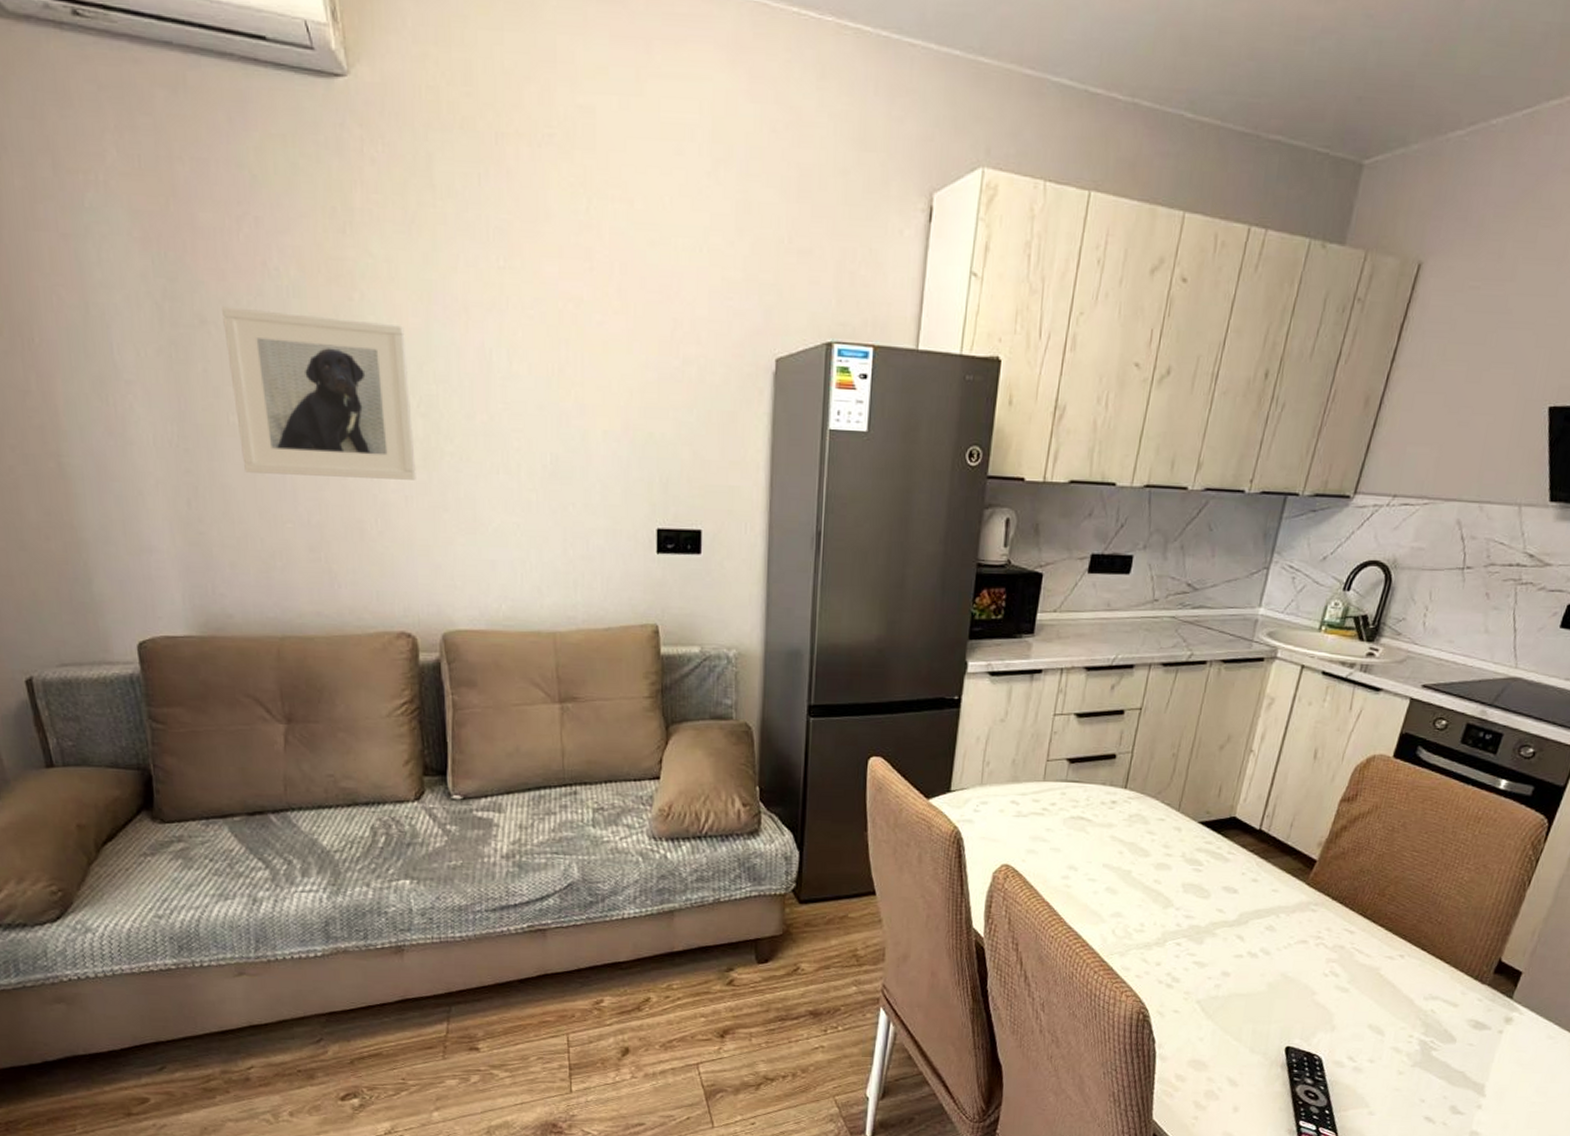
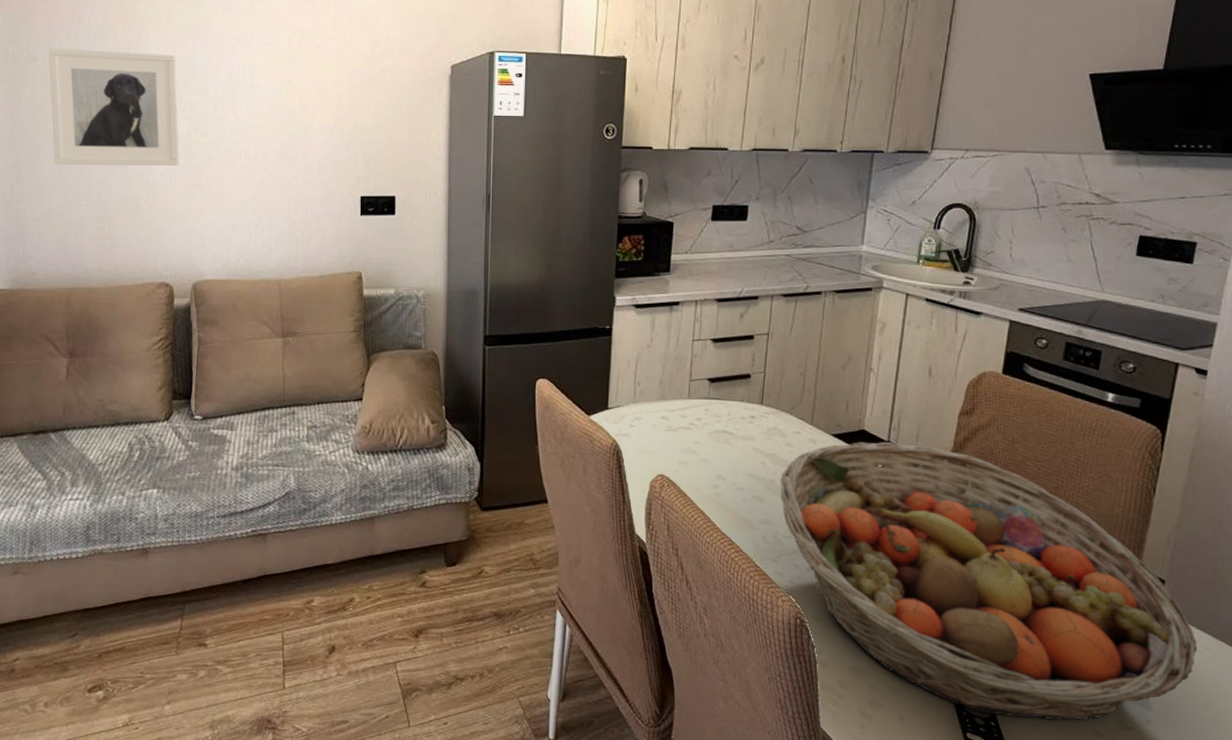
fruit basket: none [1135,830,1542,1108] -> present [780,441,1198,721]

